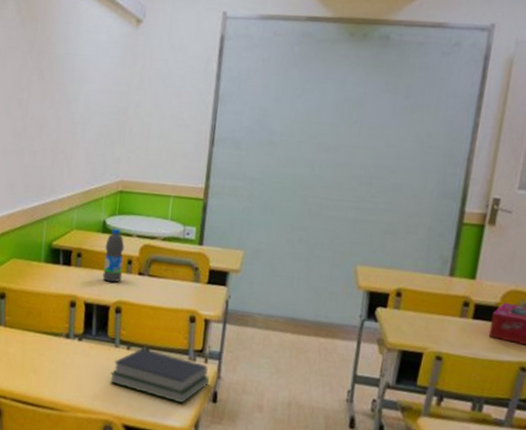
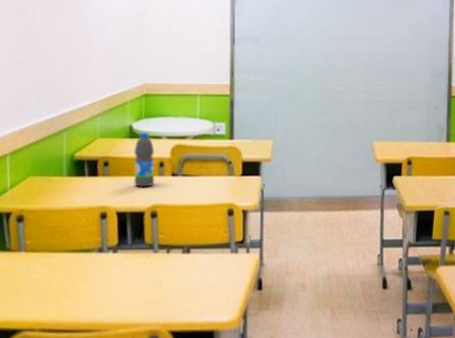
book: present [110,348,209,404] -> none [151,250,252,298]

